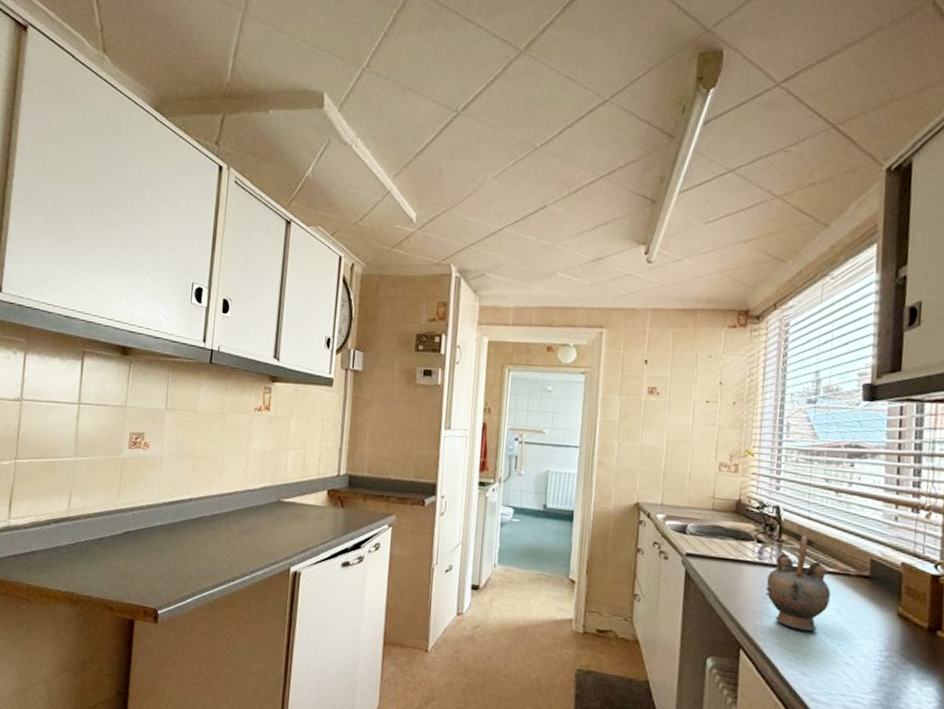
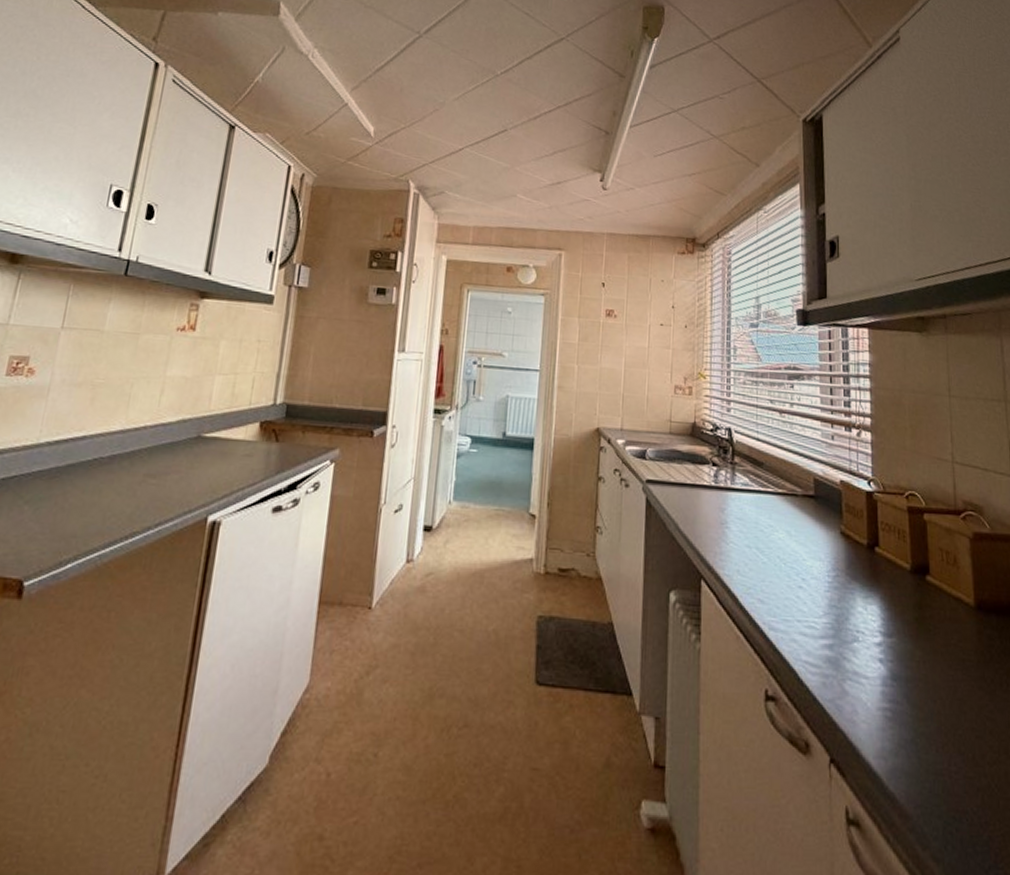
teapot: present [765,536,832,631] -> none [722,457,782,556]

